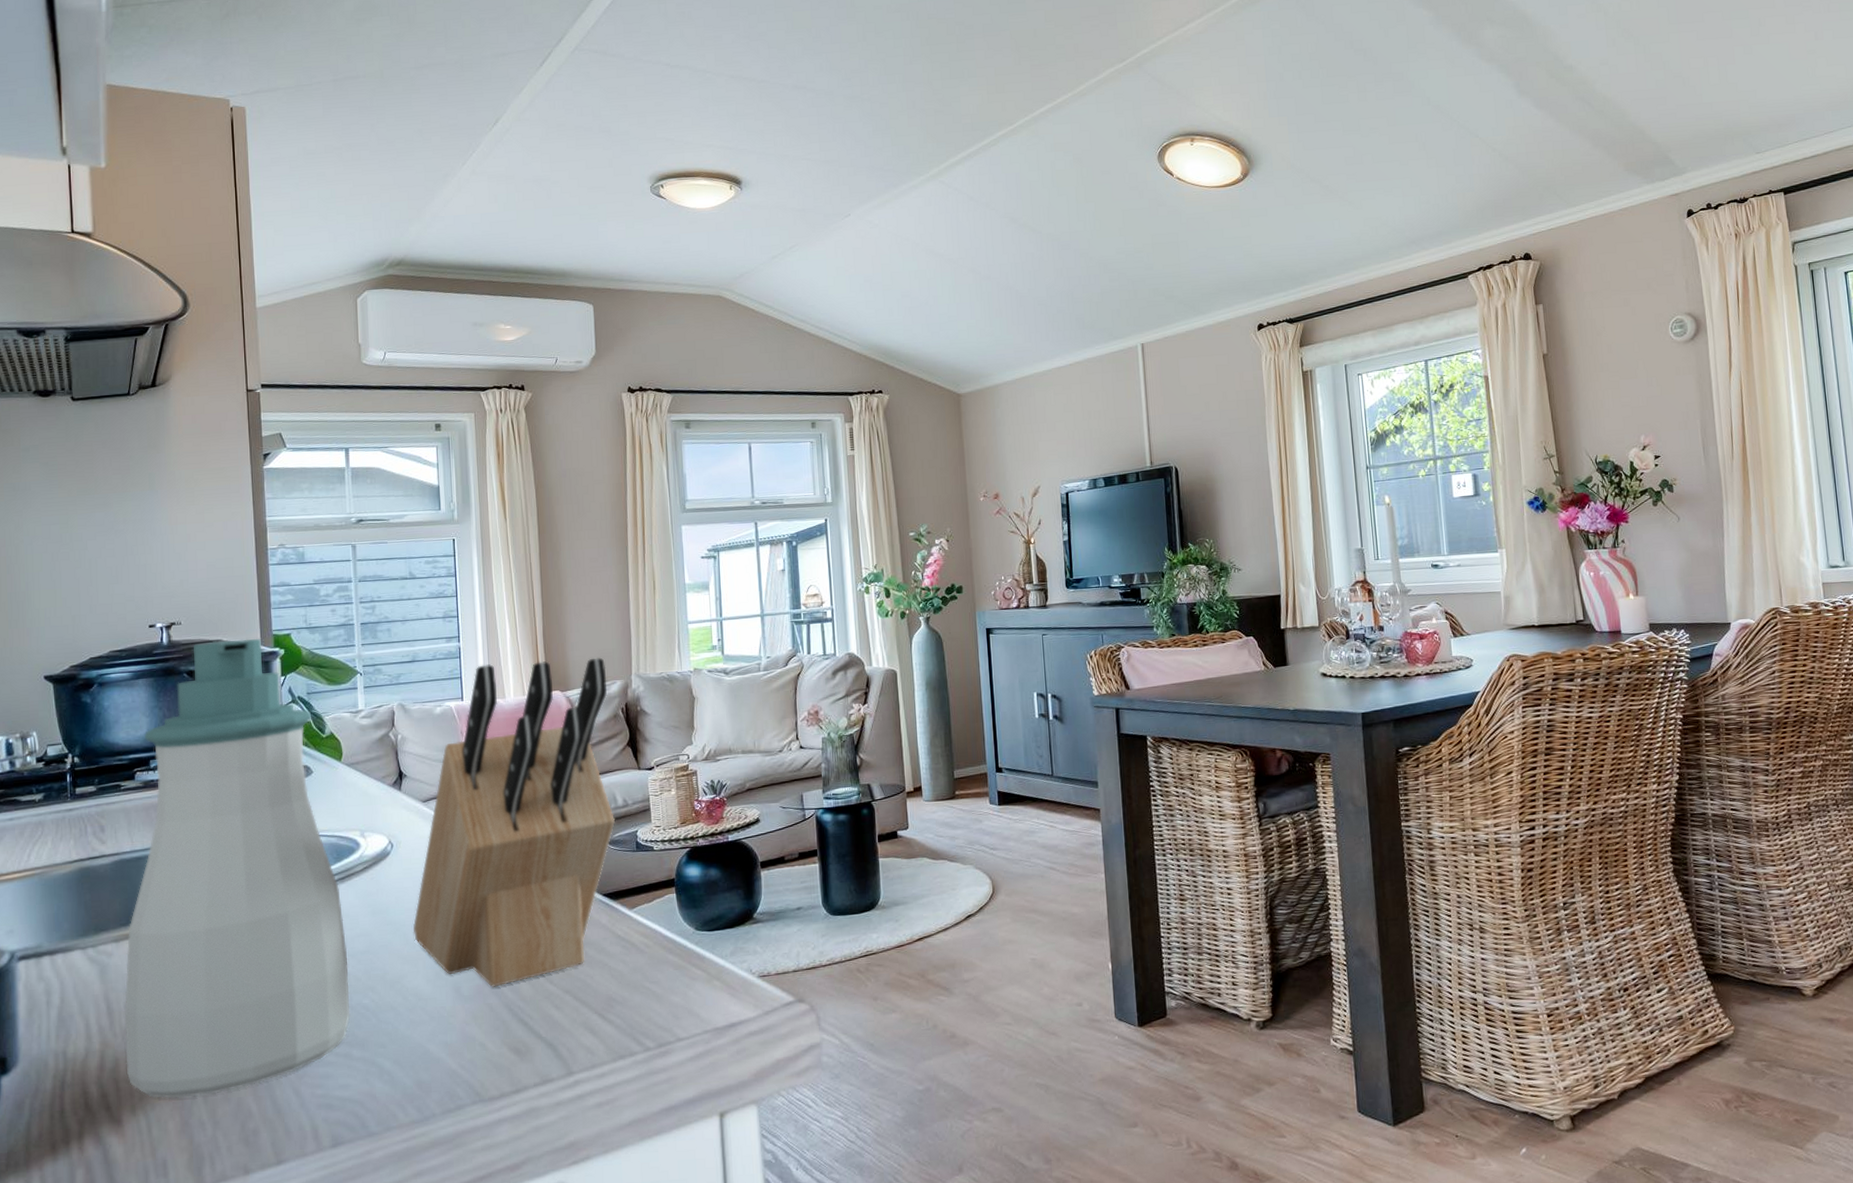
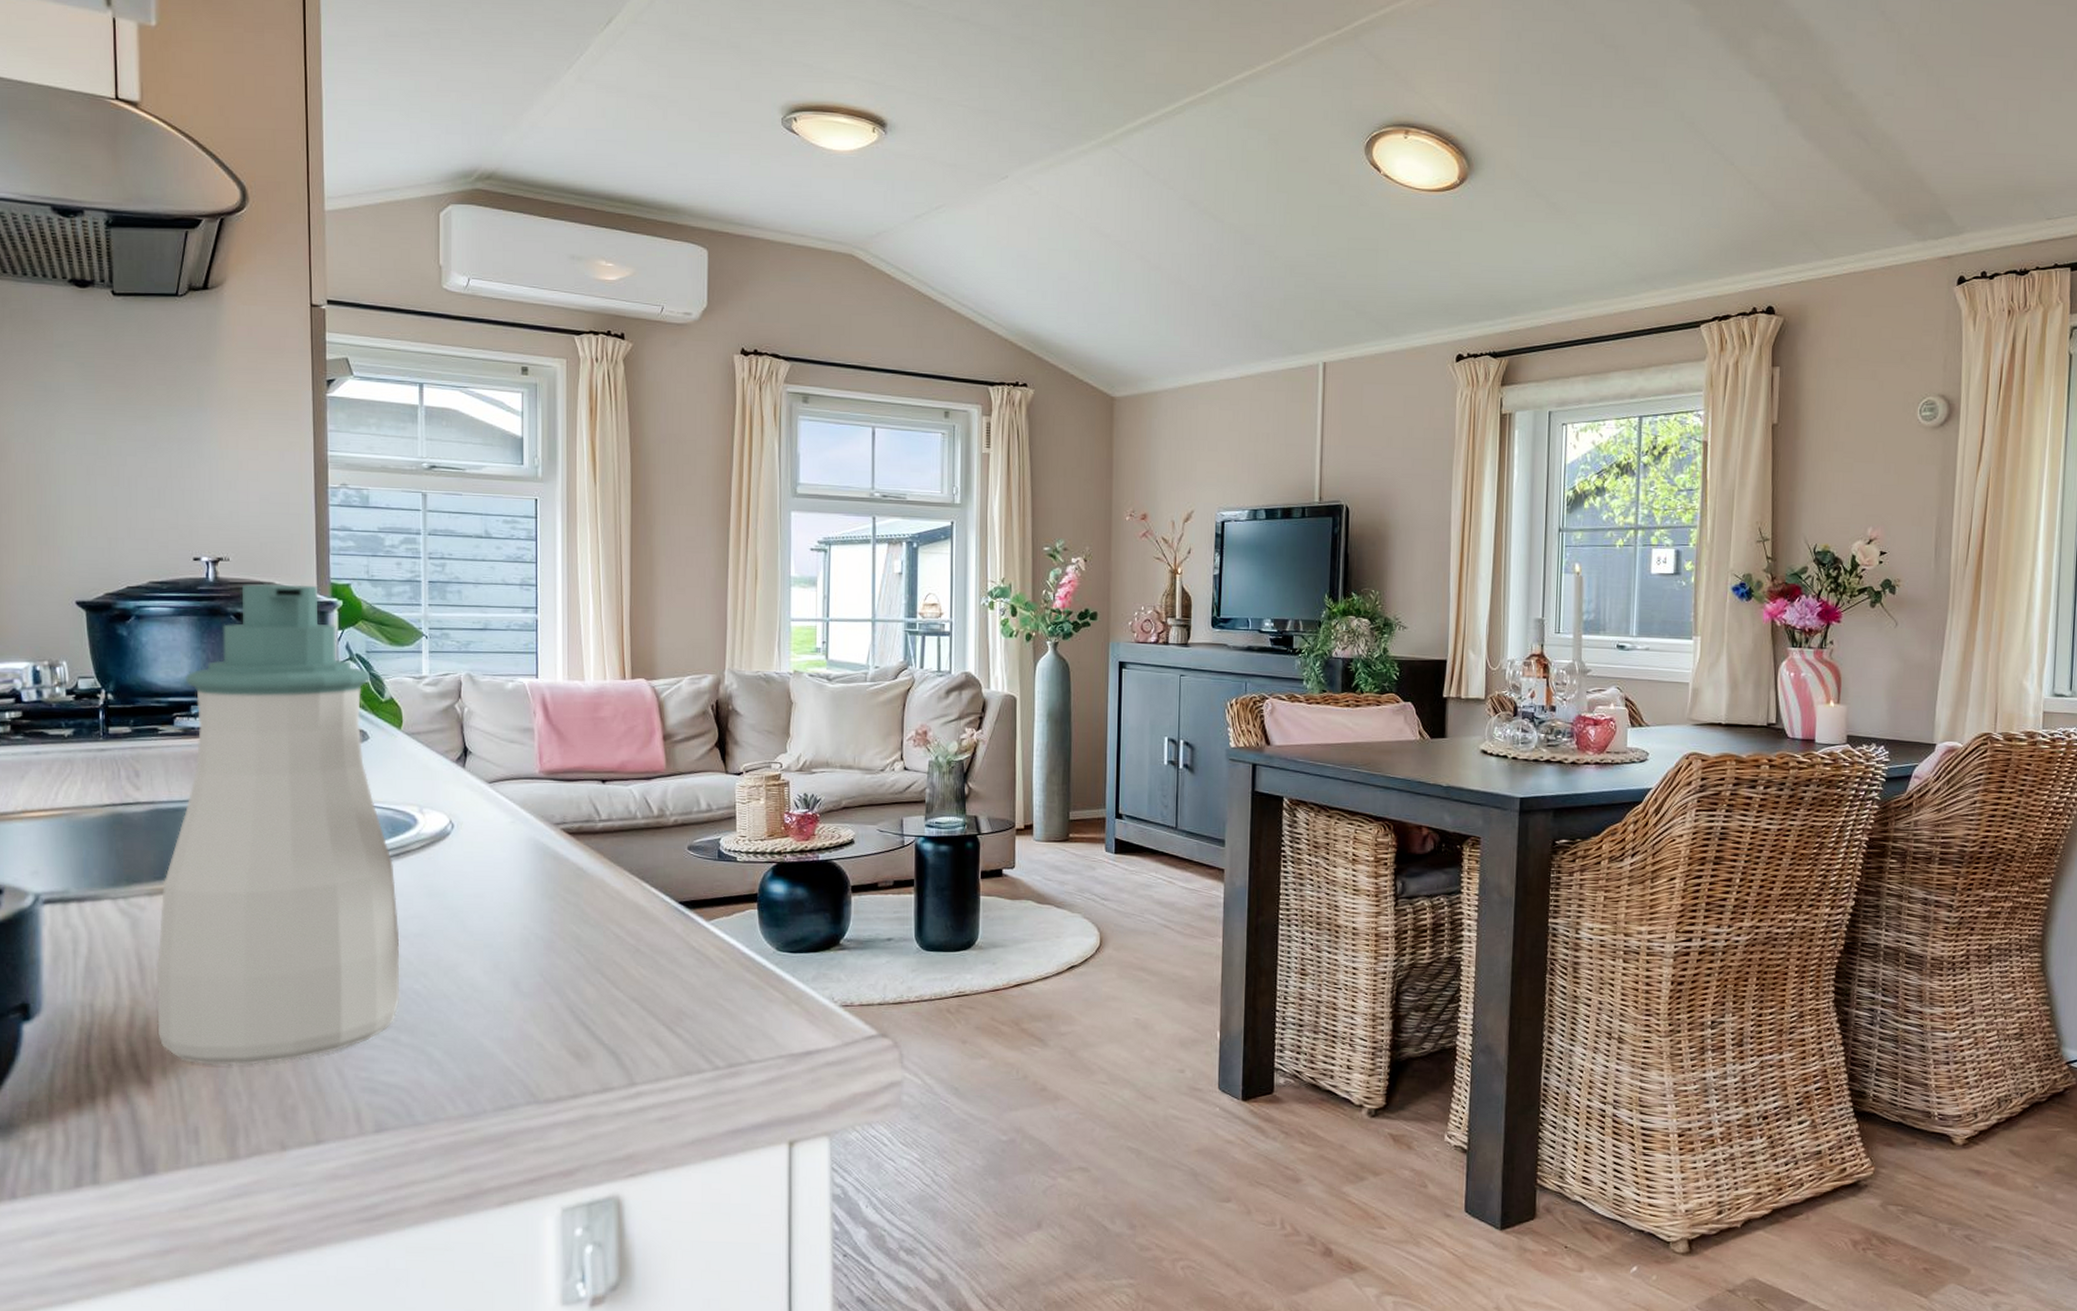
knife block: present [413,657,615,987] -> none [471,641,697,987]

